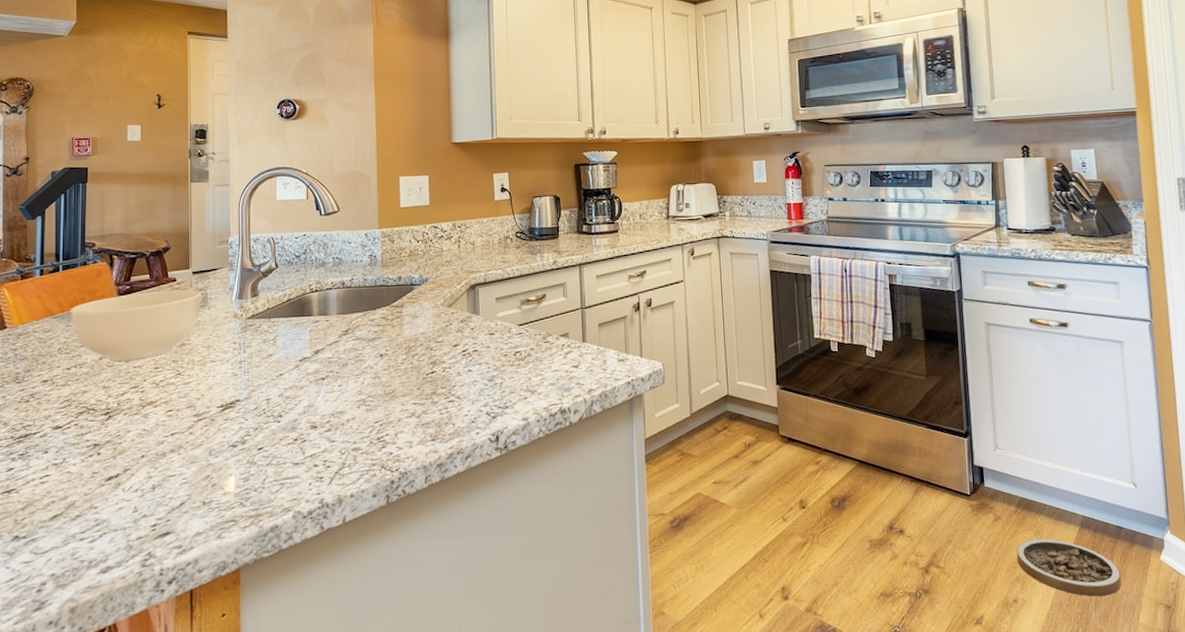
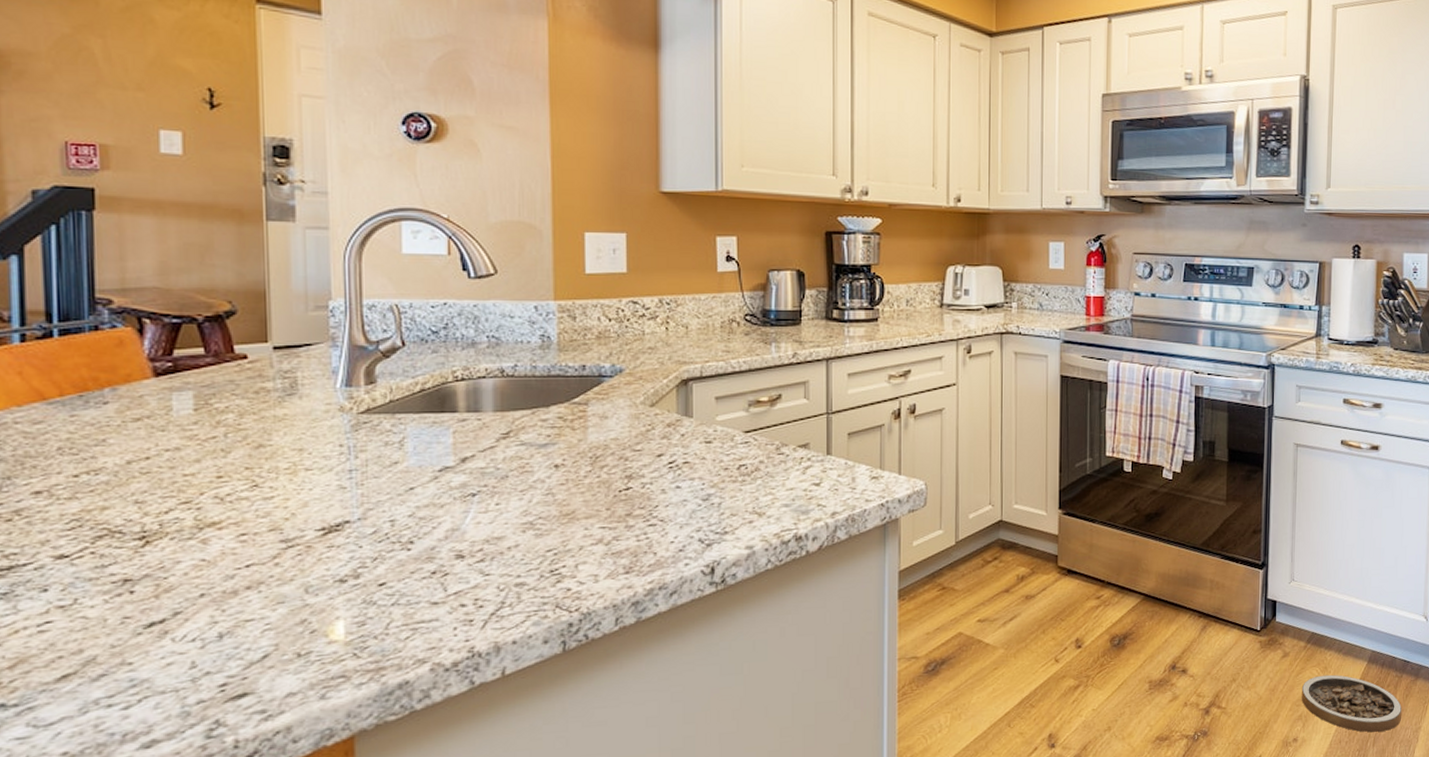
bowl: present [70,289,201,362] -> none [74,370,288,467]

